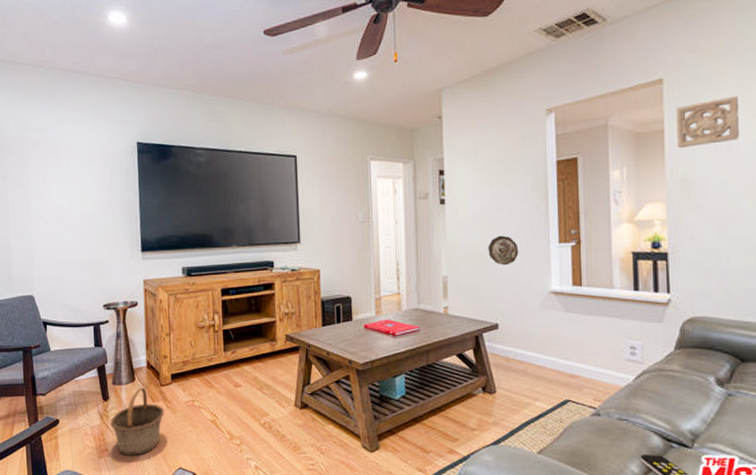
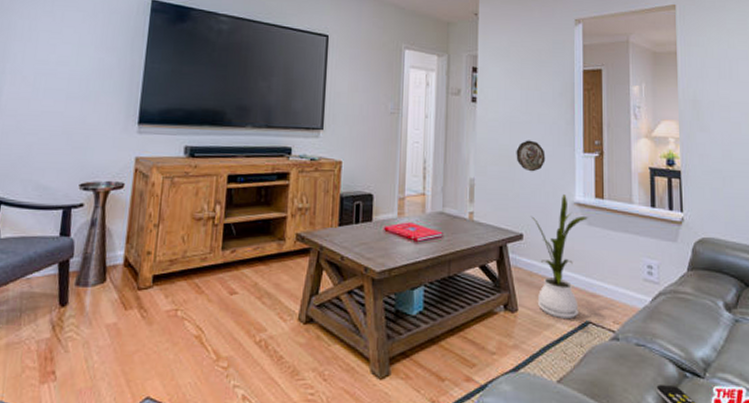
basket: present [110,387,165,456] -> none [64,290,138,381]
house plant: none [505,285,565,398] -> present [530,195,588,319]
wall ornament: present [675,96,740,148] -> none [686,28,740,71]

